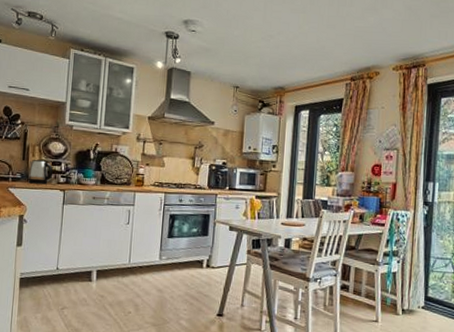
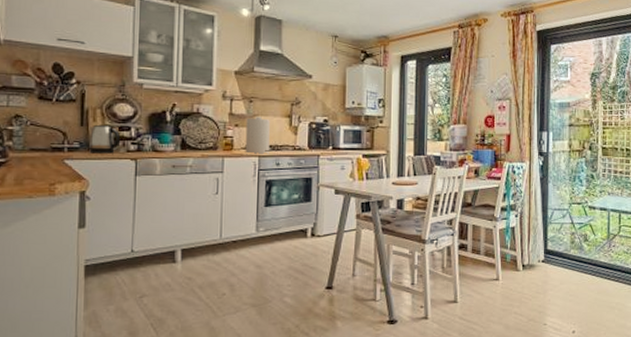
paper towel holder: none [153,157,176,191] -> present [245,116,270,155]

